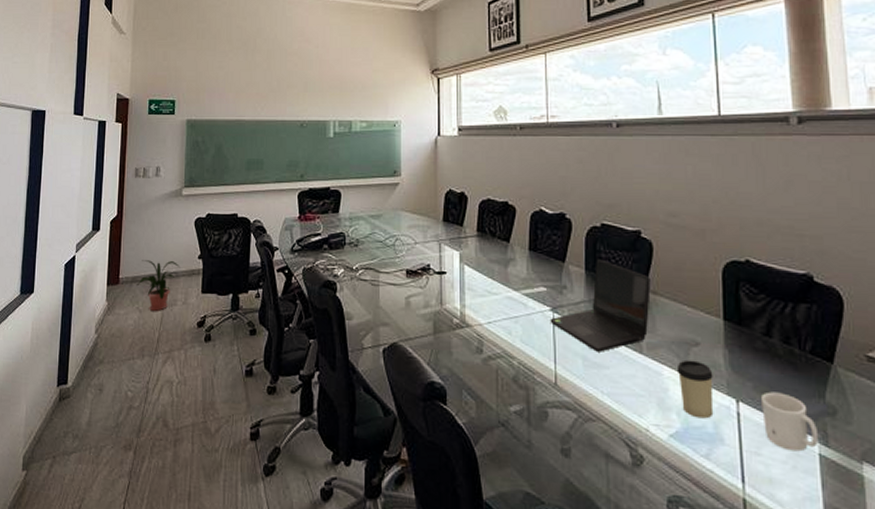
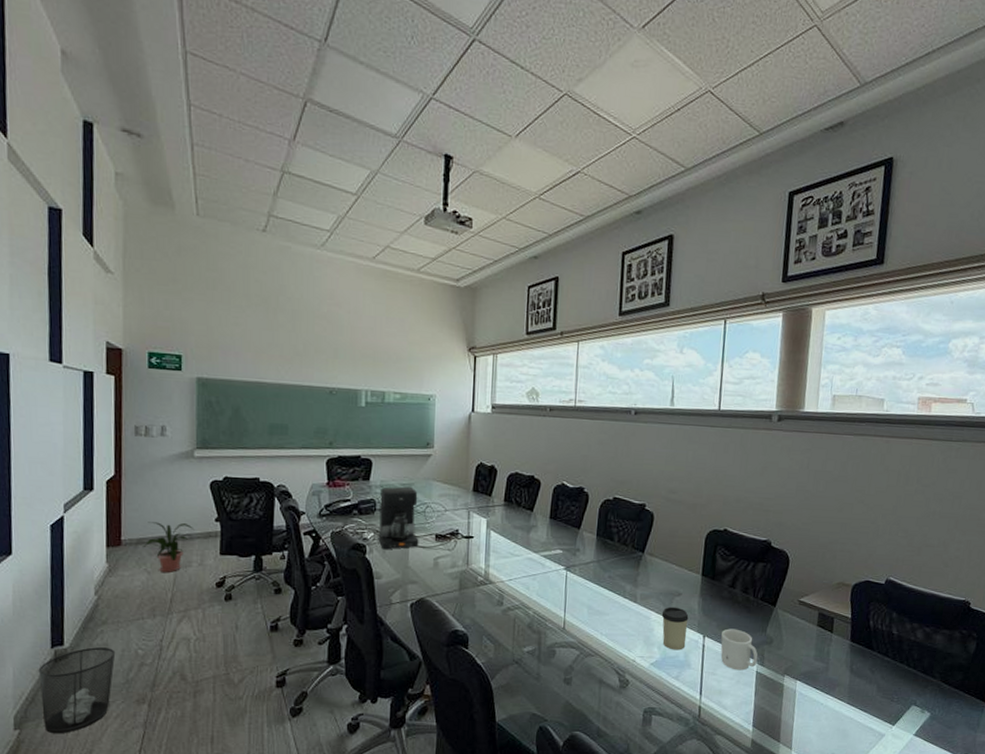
waste bin: none [45,387,109,478] -> present [38,647,116,734]
coffee maker: none [348,218,389,287] -> present [378,486,419,549]
laptop: present [550,259,651,352] -> none [563,527,649,602]

